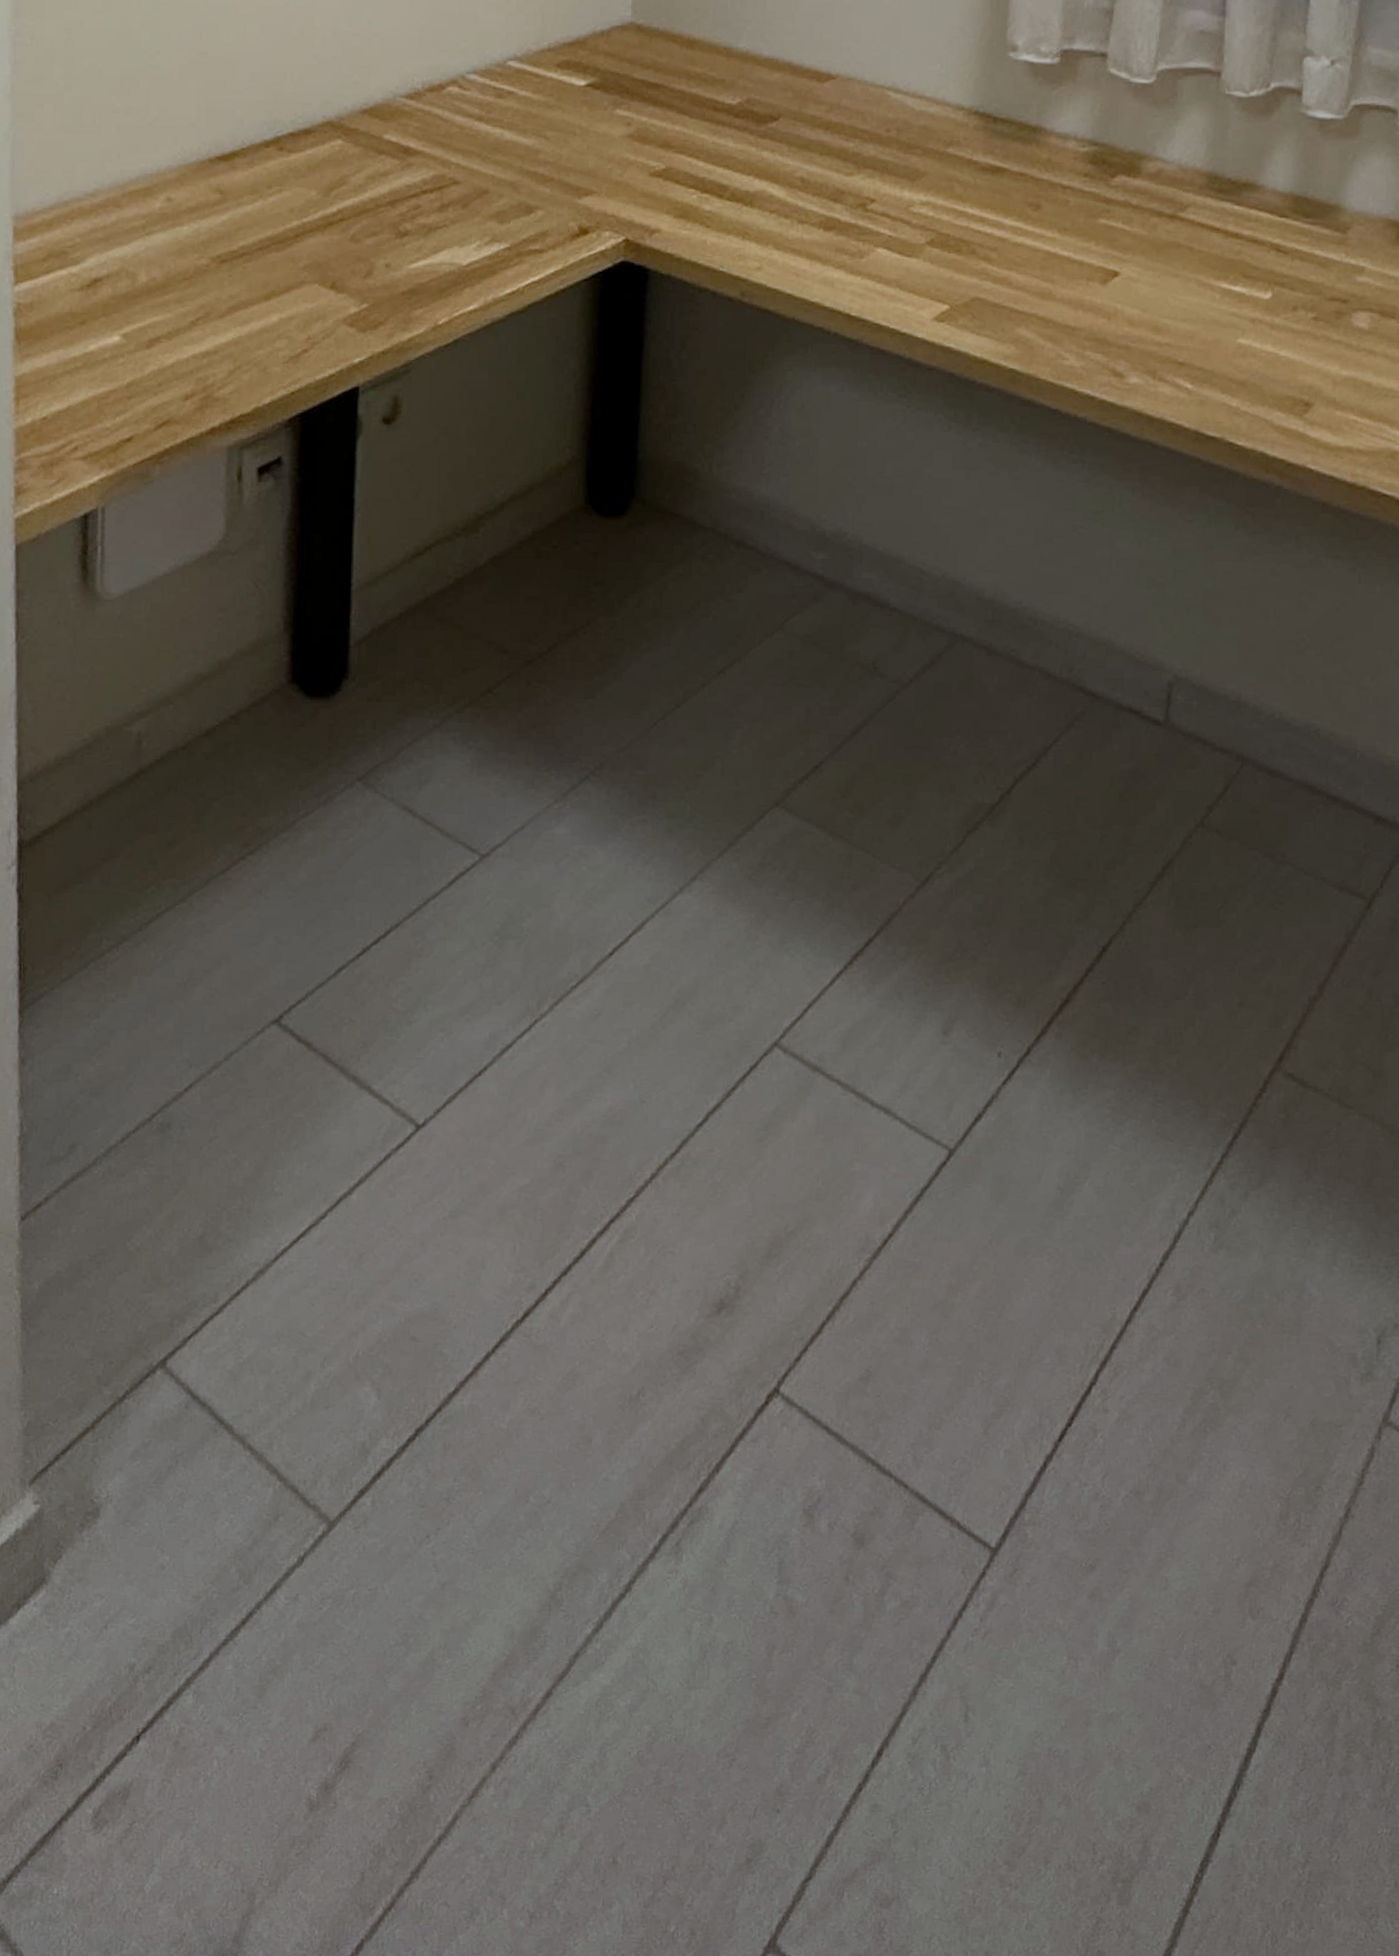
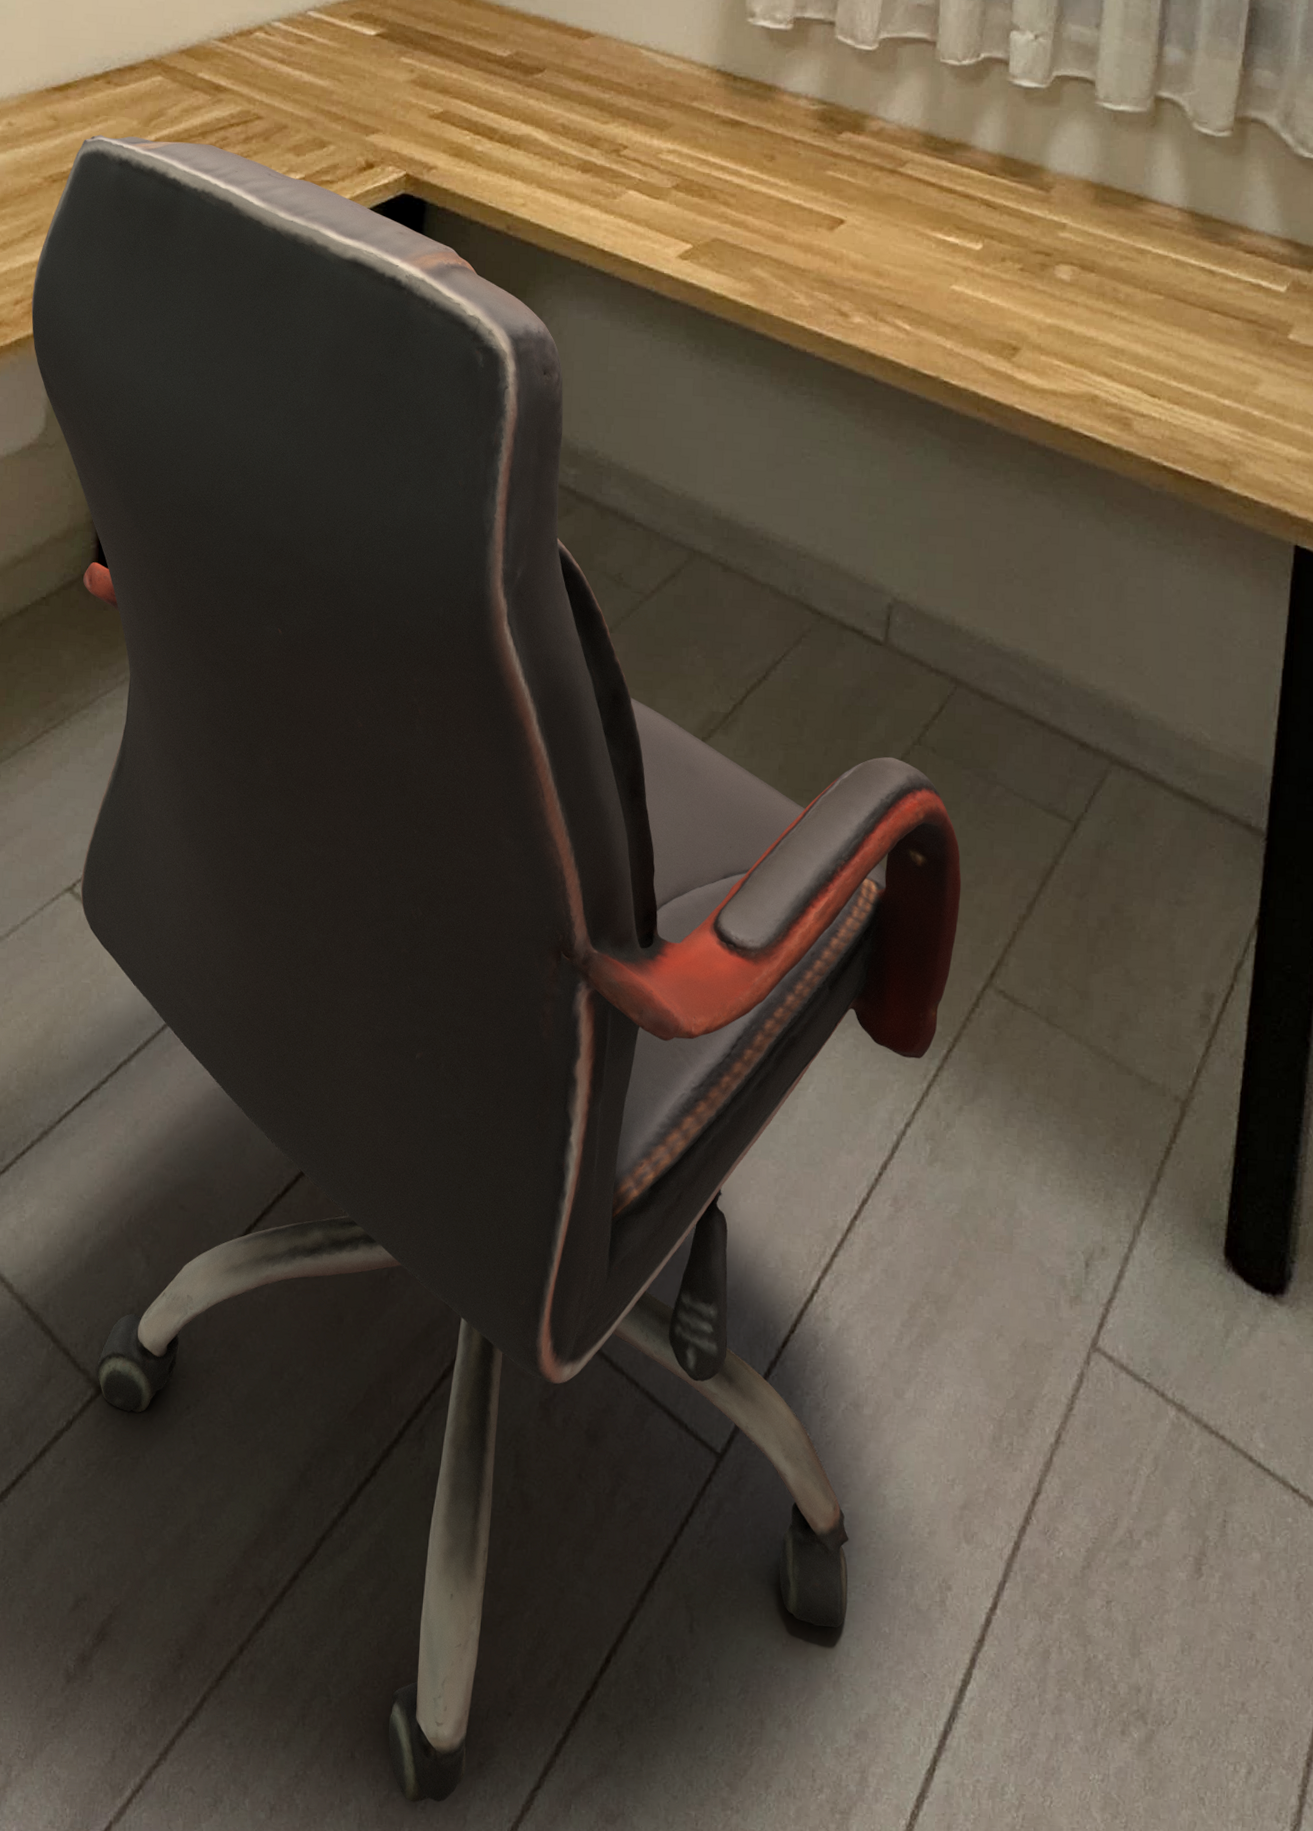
office chair: none [203,208,1248,1901] -> present [31,134,962,1803]

